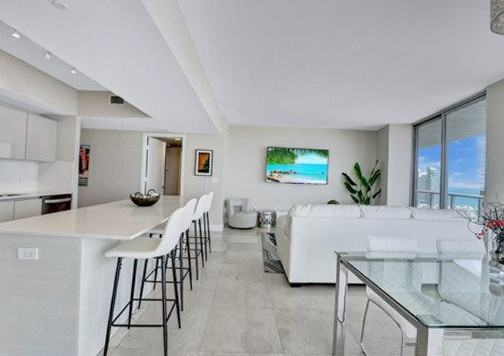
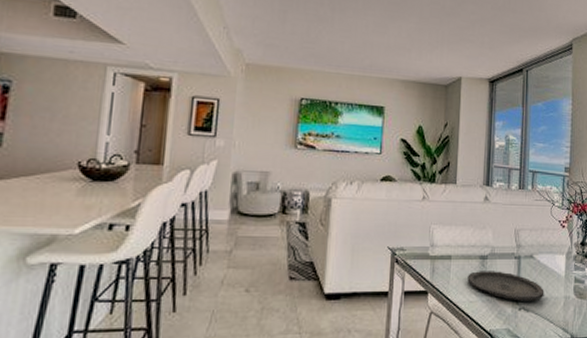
plate: none [397,271,463,295] -> present [467,271,544,301]

